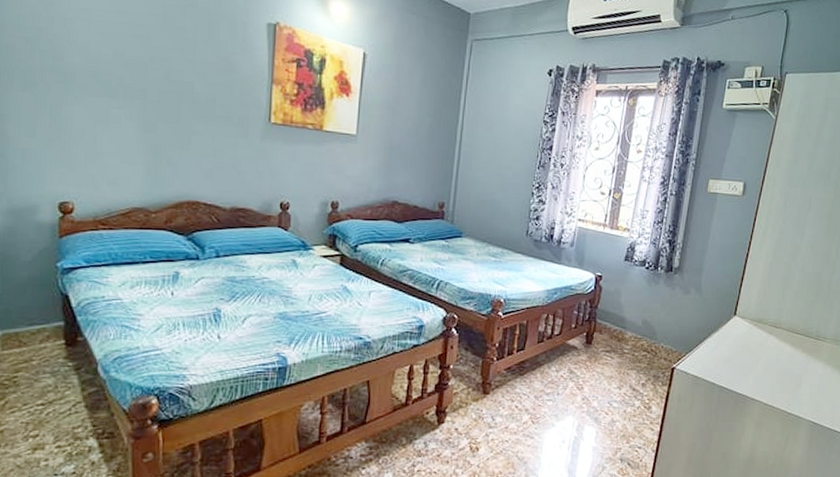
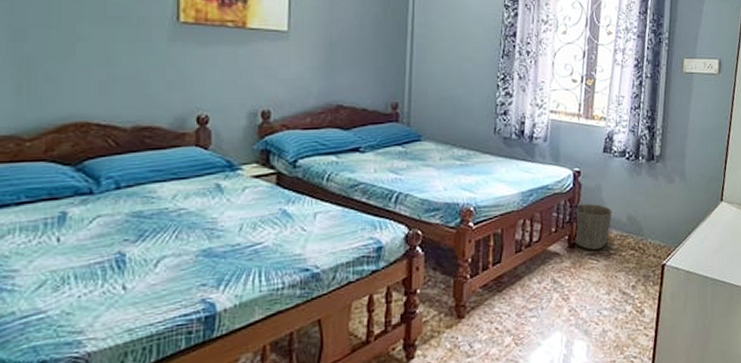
waste basket: none [591,305,629,347] -> present [574,203,613,250]

